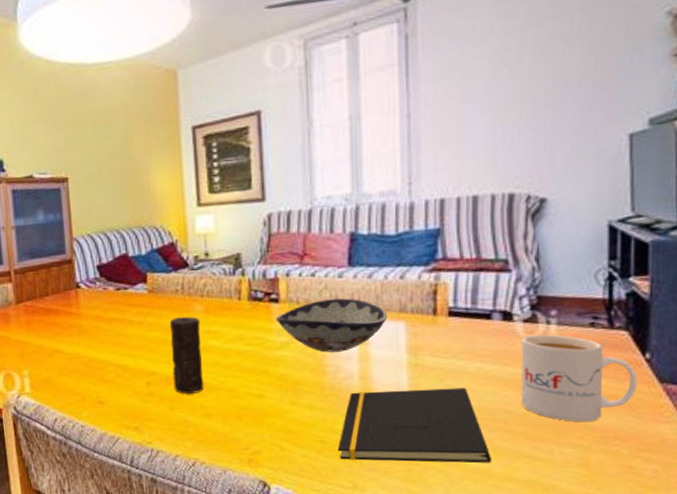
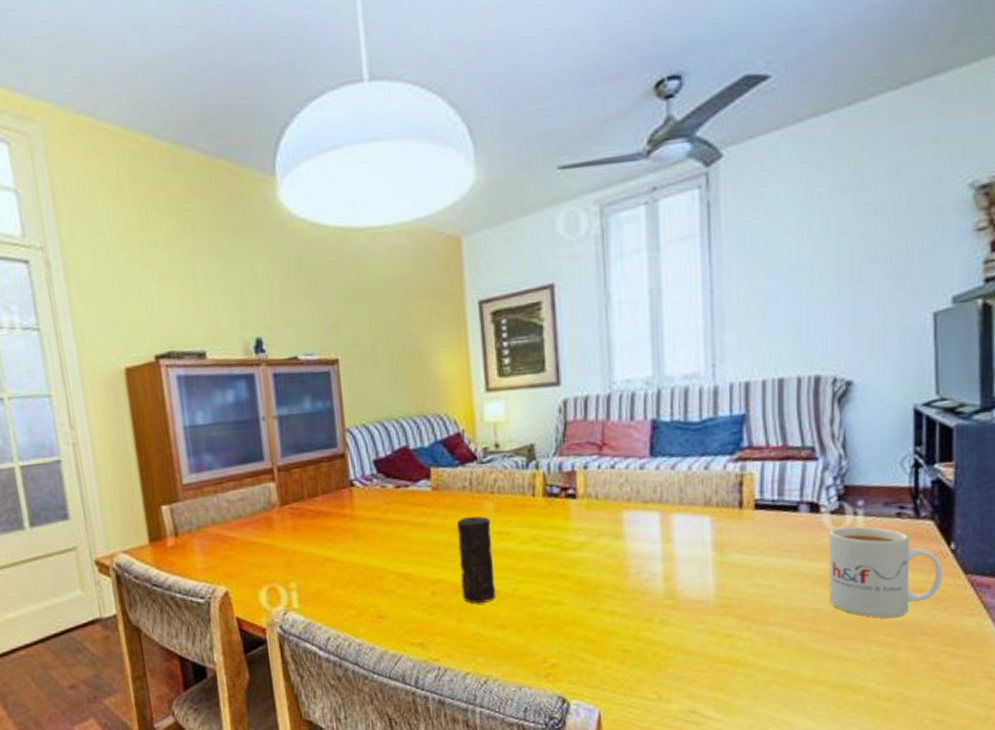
decorative bowl: present [275,298,388,353] -> none [573,492,692,552]
notepad: present [337,387,491,463] -> none [641,585,799,670]

